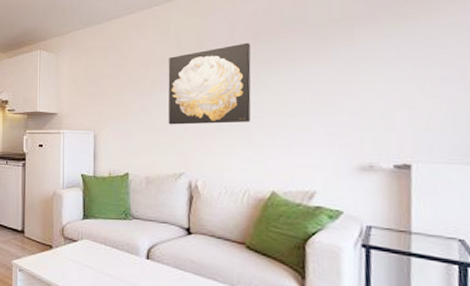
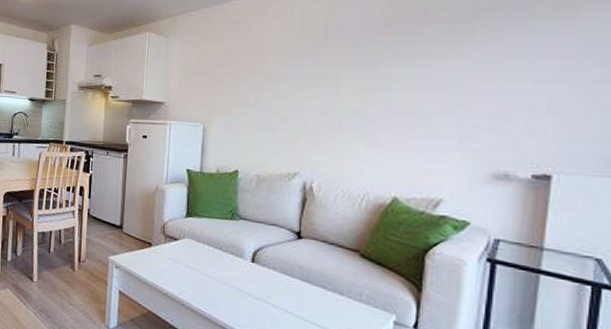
wall art: present [168,42,251,125] -> none [285,32,383,122]

